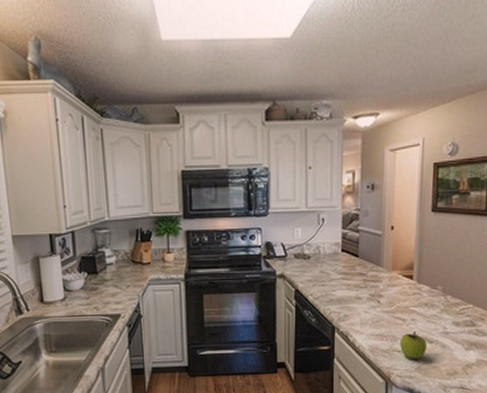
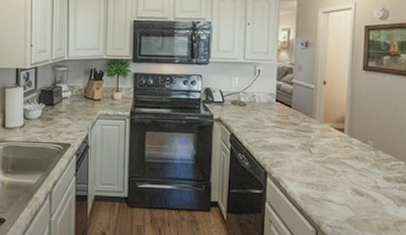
fruit: present [400,331,428,360] -> none [331,183,358,212]

